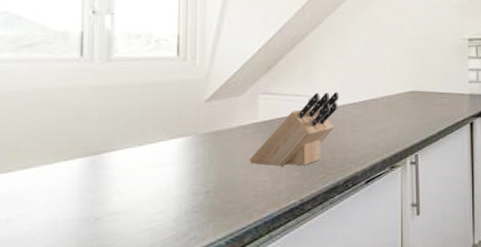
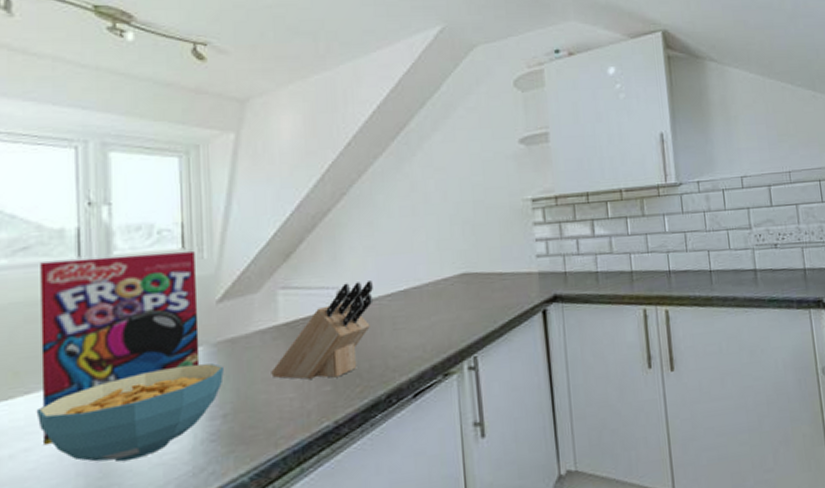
cereal bowl: none [34,150,208,228] -> present [36,363,224,463]
cereal box: none [40,58,189,212] -> present [40,252,200,446]

